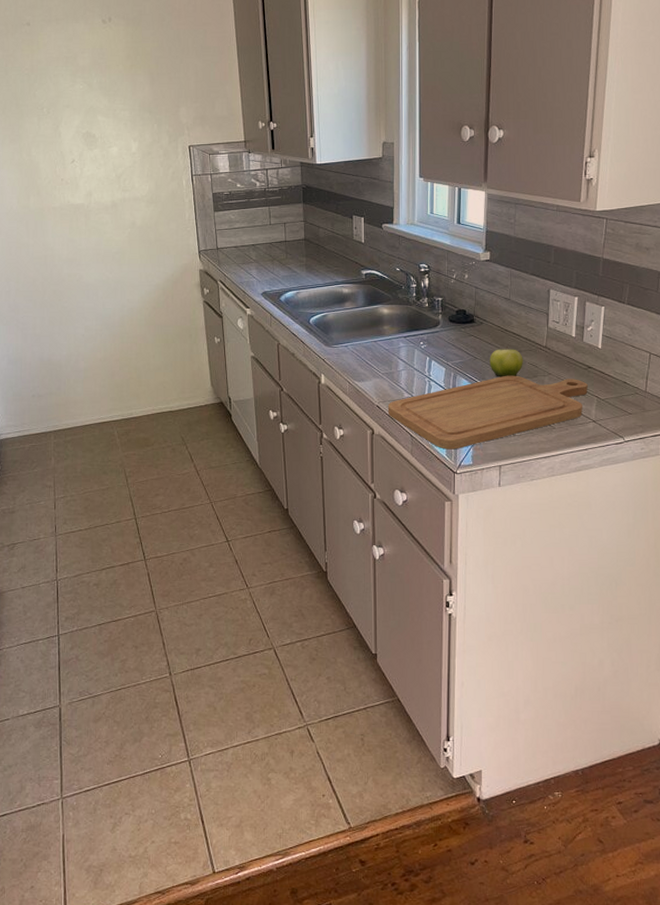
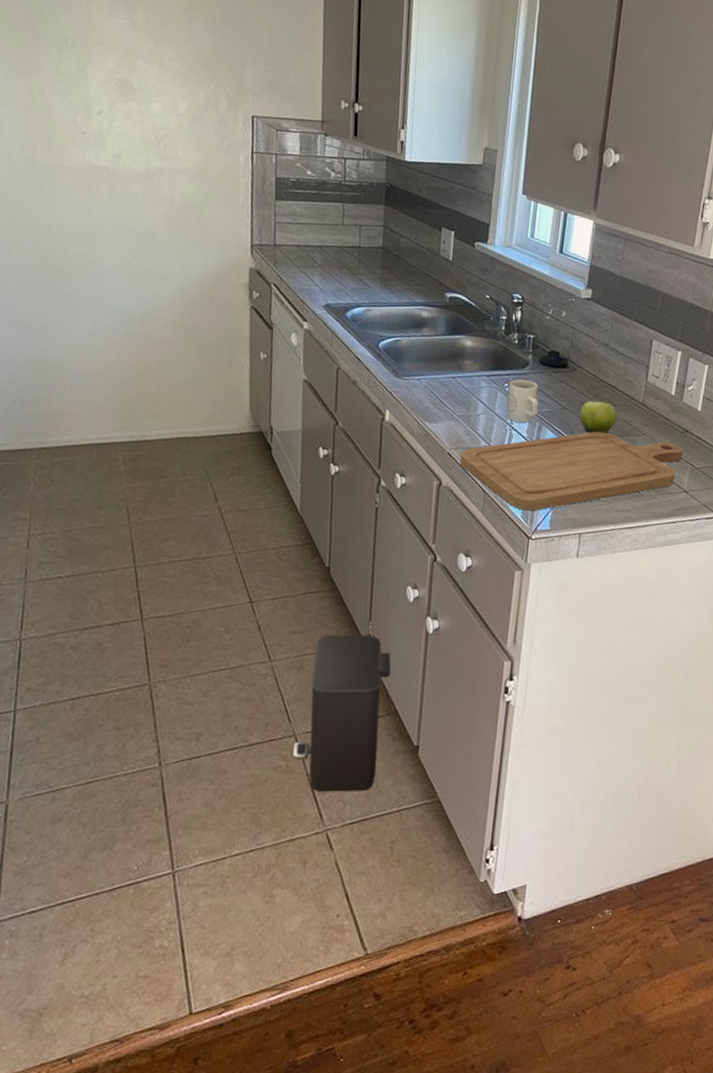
pedal bin: none [274,563,347,694] -> present [293,634,391,792]
mug: none [424,337,451,375] -> present [506,379,538,424]

